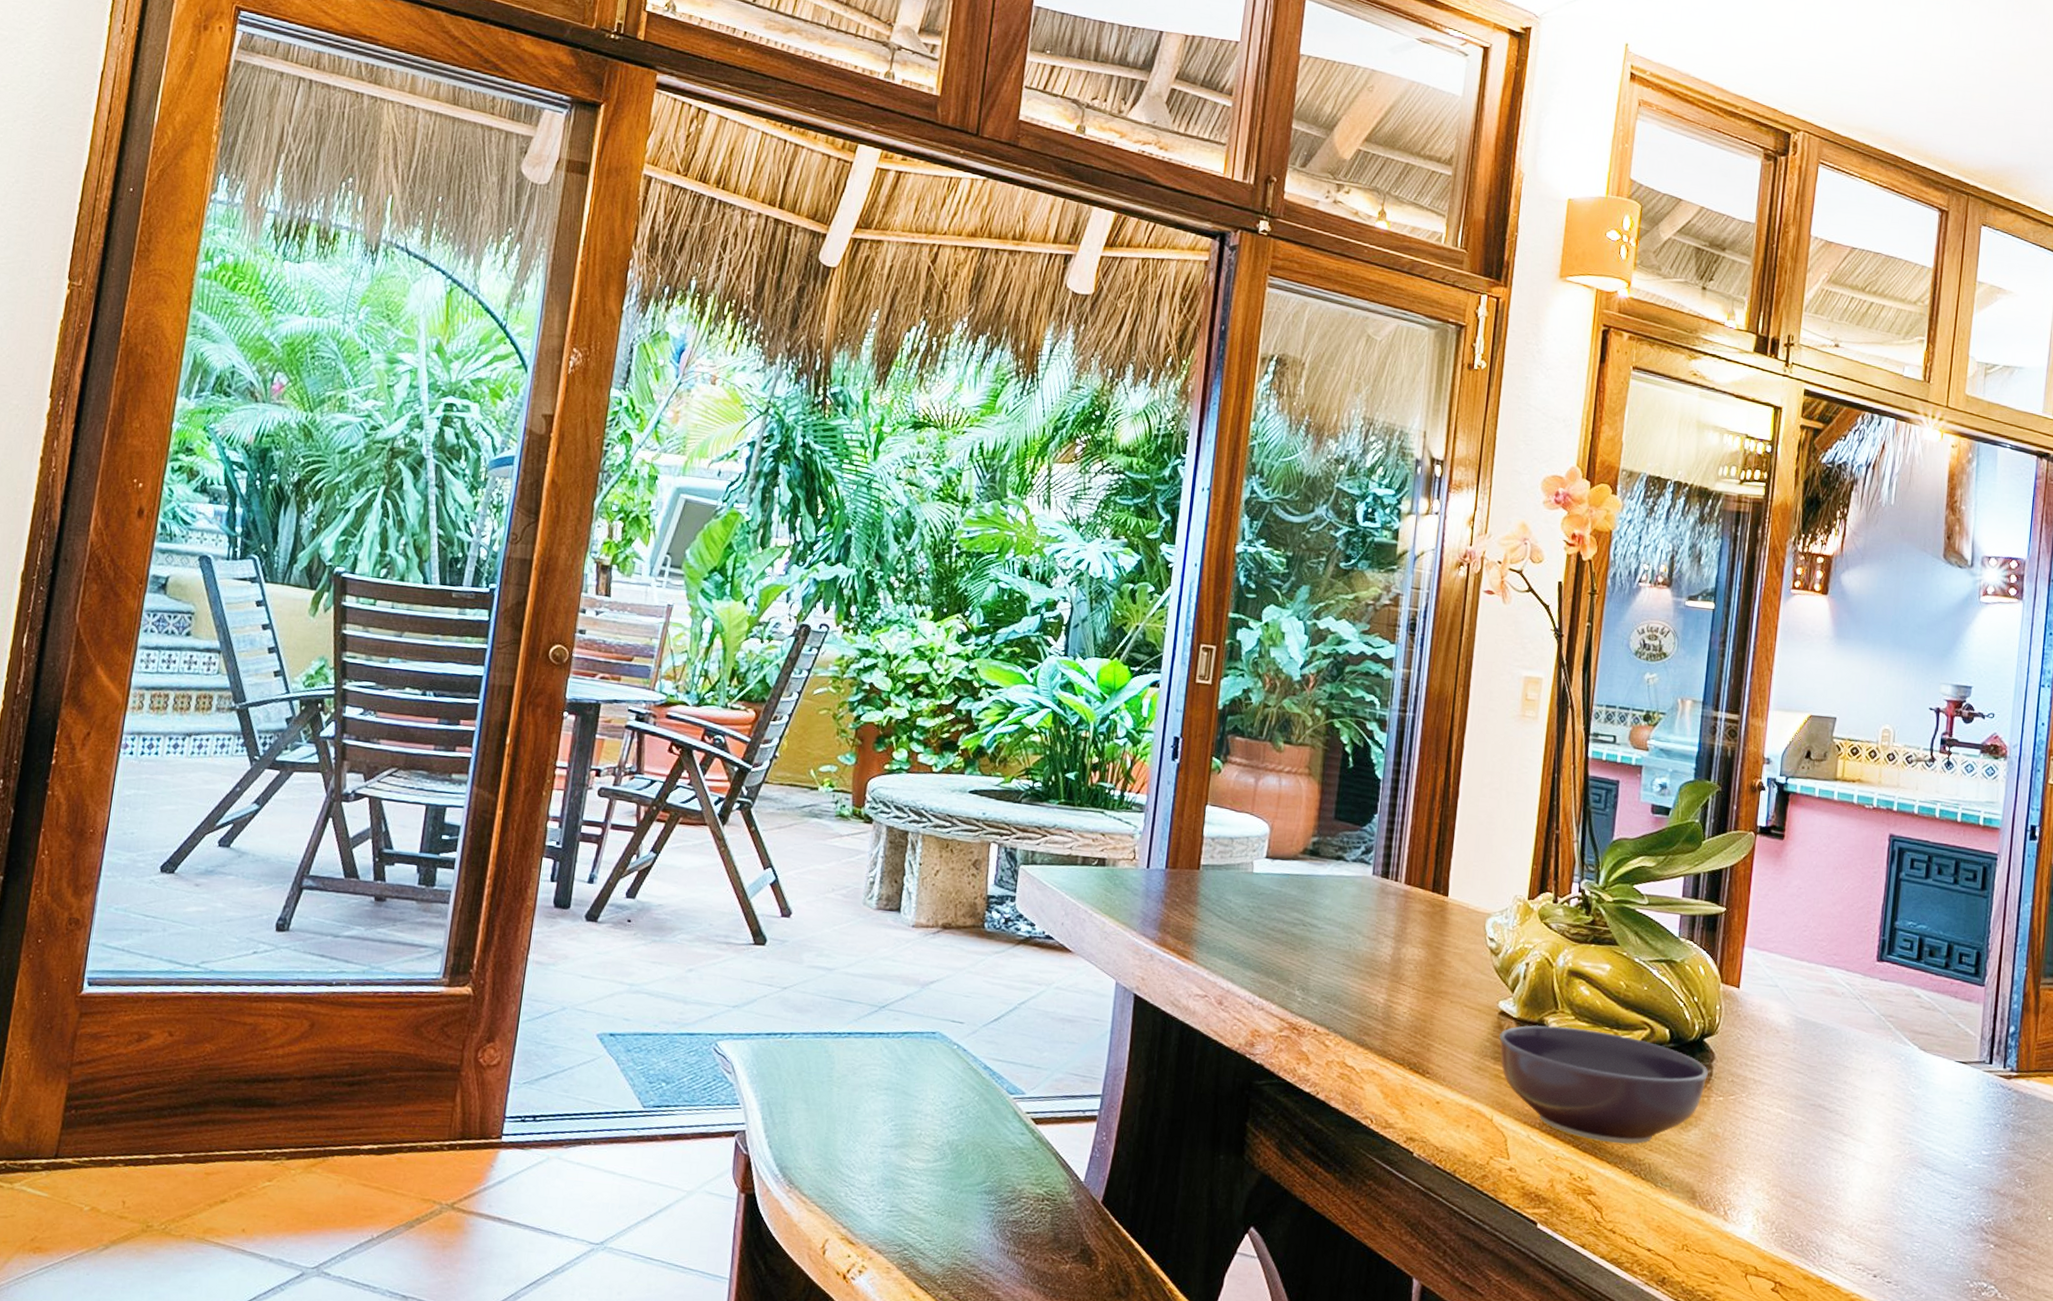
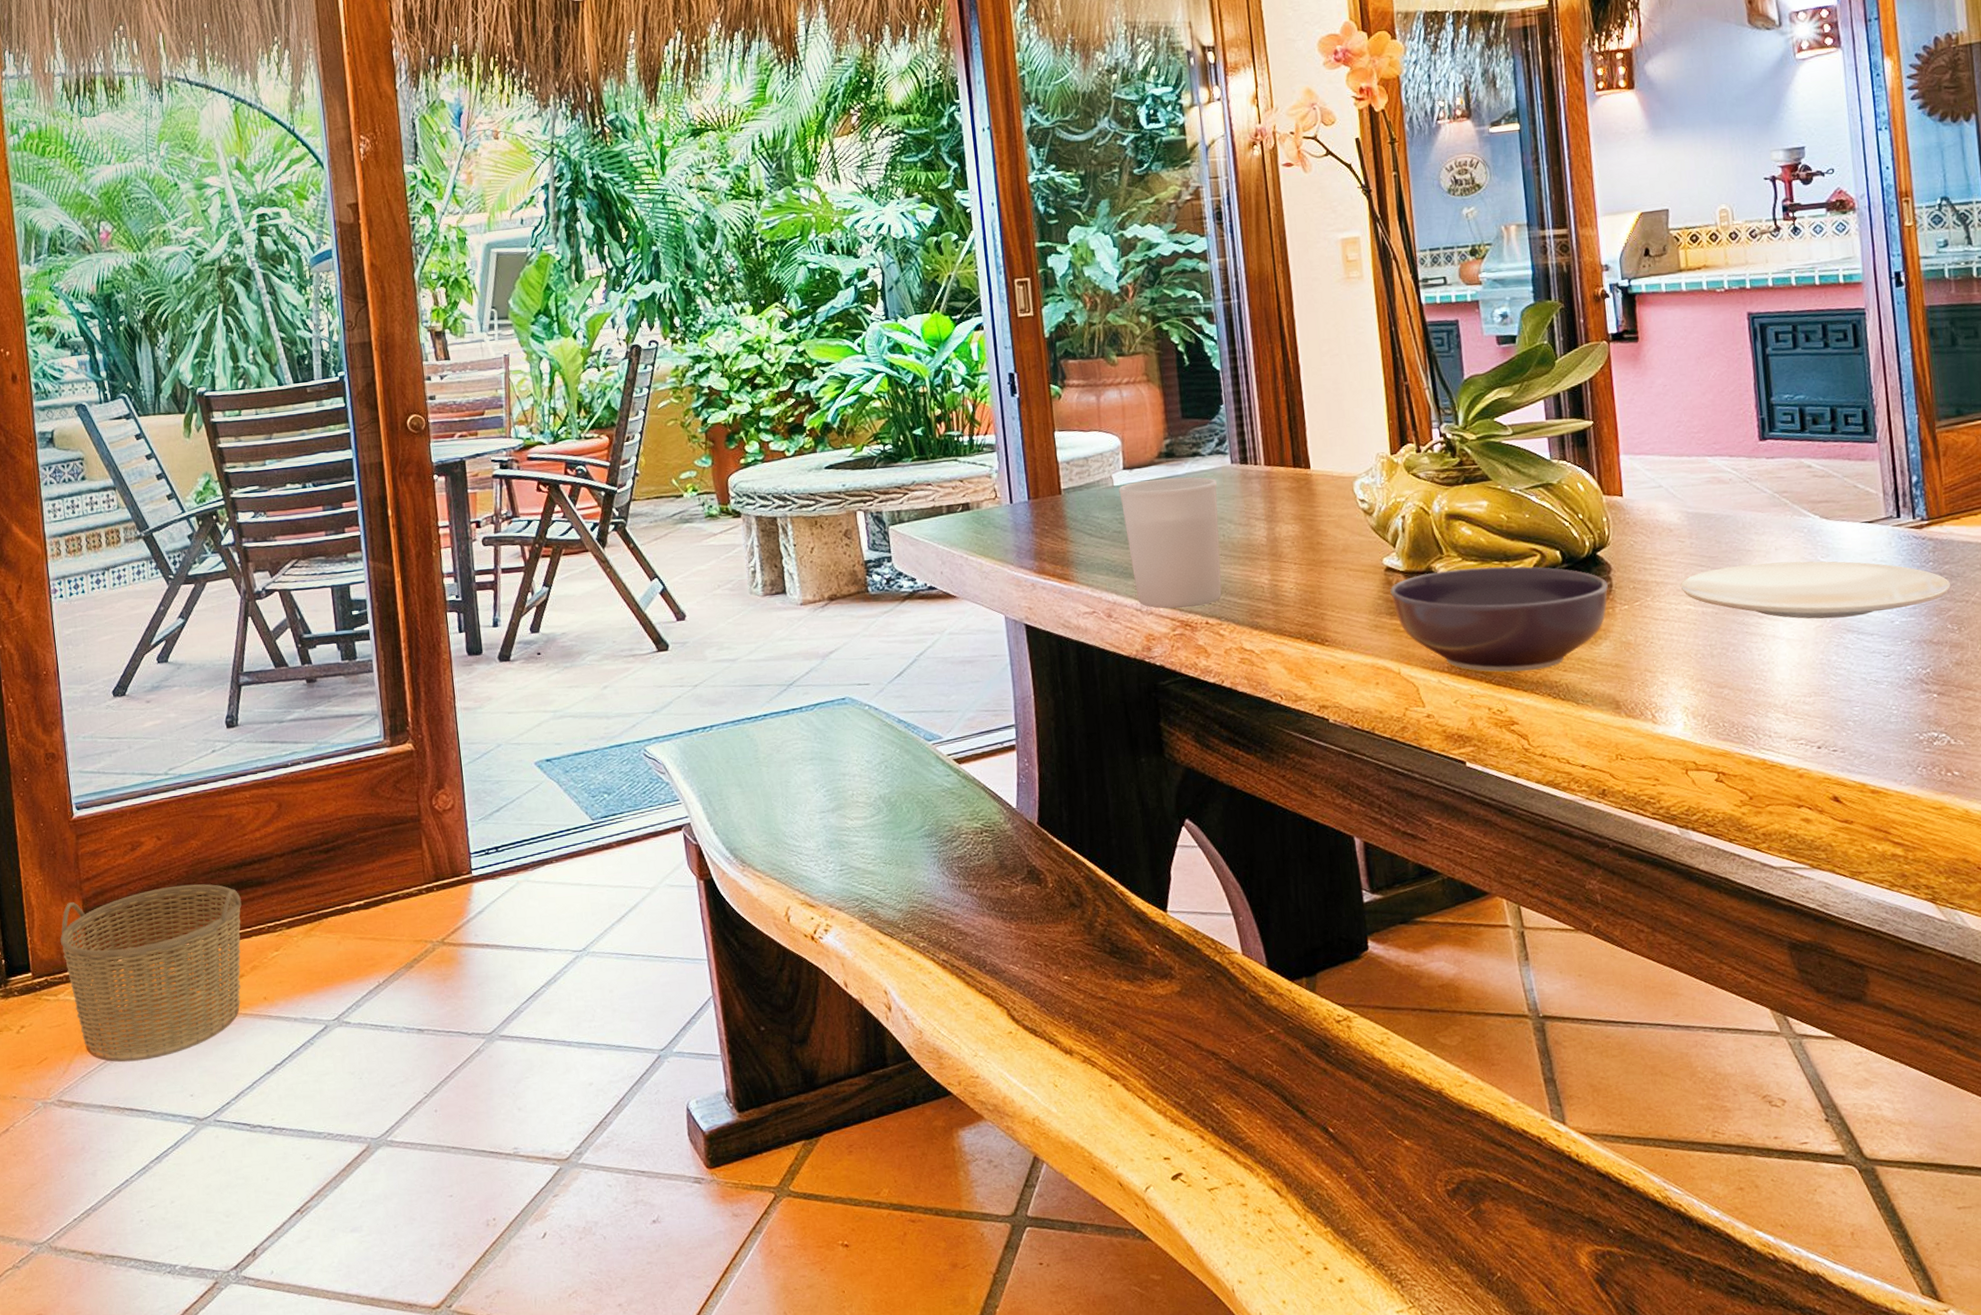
basket: none [28,1084,245,1274] -> present [60,884,242,1063]
candle holder: none [1252,873,1354,1012] -> present [1118,477,1222,609]
plate: none [1776,1078,2026,1154] -> present [1680,561,1950,619]

